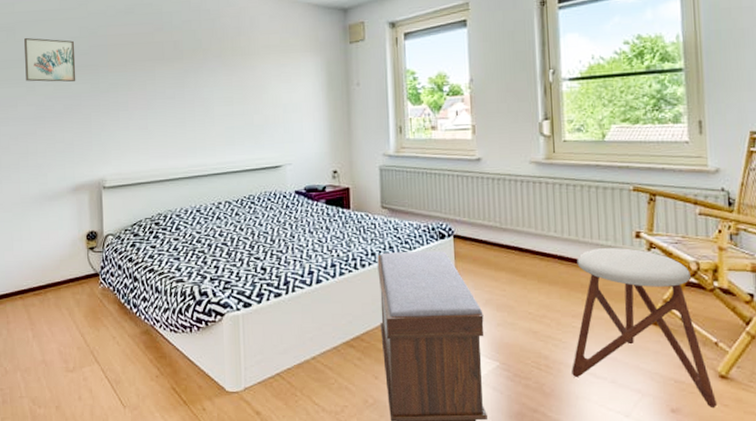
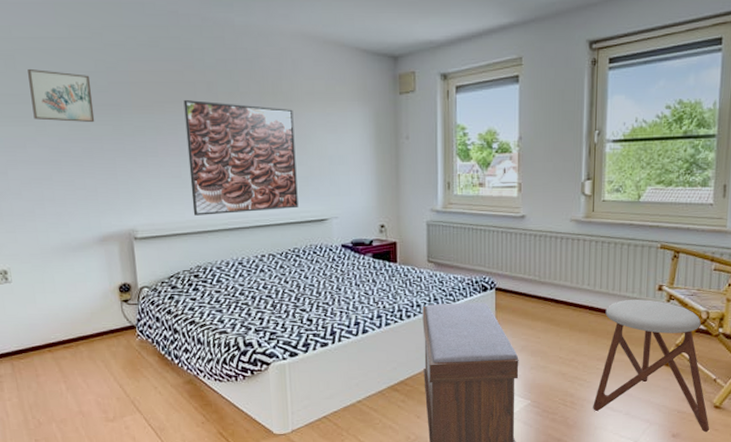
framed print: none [153,58,254,165] -> present [183,100,298,216]

